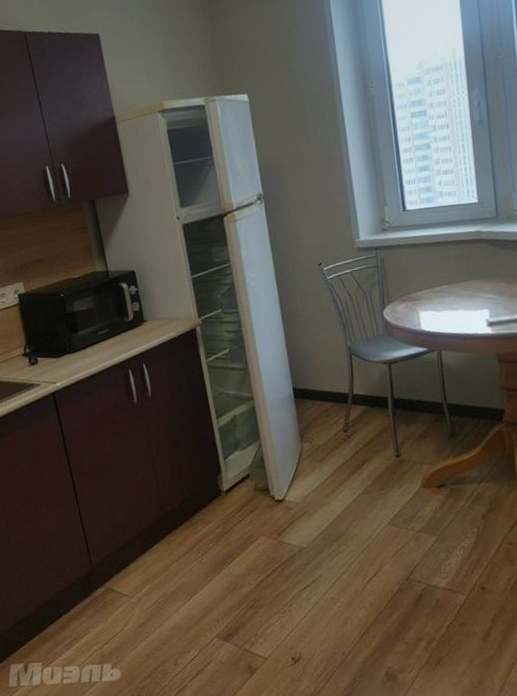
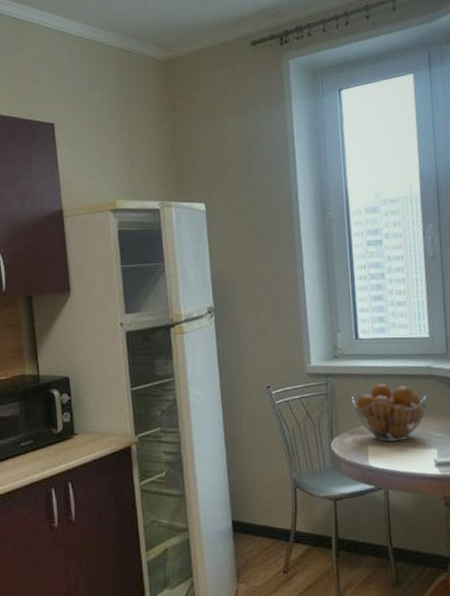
fruit basket: none [401,251,479,307] -> present [352,384,428,442]

